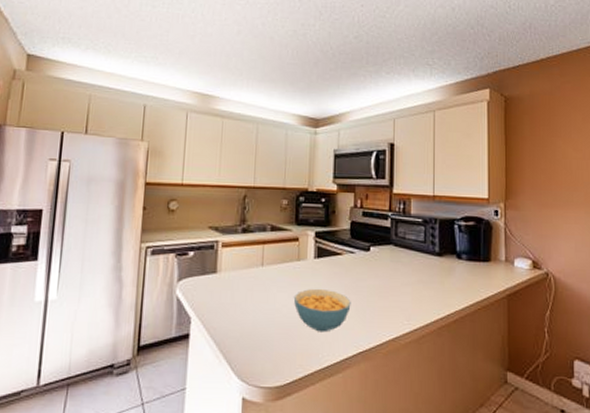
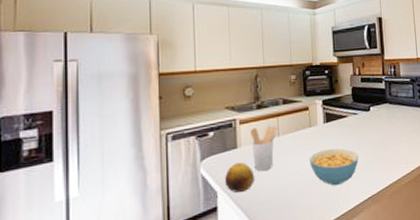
fruit: none [199,289,233,322] -> present [224,162,255,193]
utensil holder: none [232,252,262,302] -> present [250,125,278,171]

